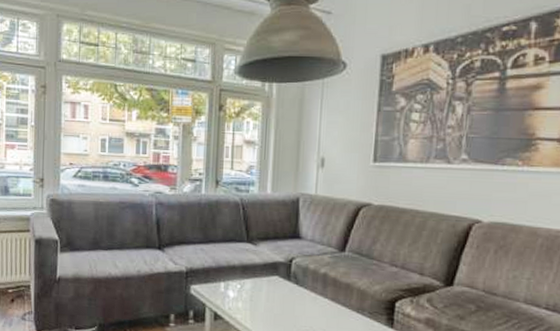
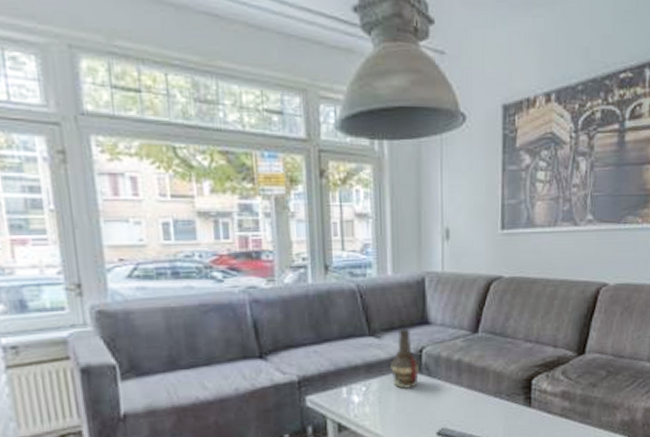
bottle: none [263,240,289,293] -> present [390,329,420,390]

